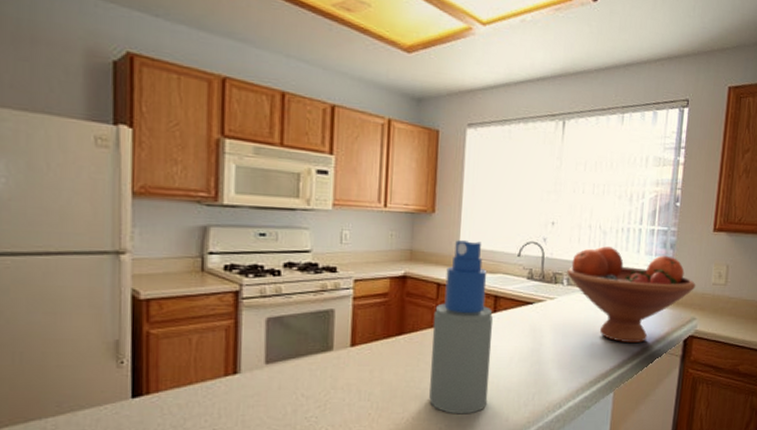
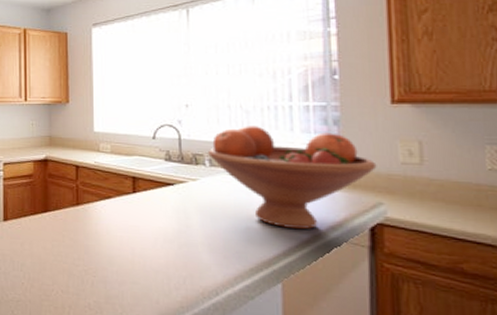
spray bottle: present [429,240,493,415] -> none [74,126,135,293]

